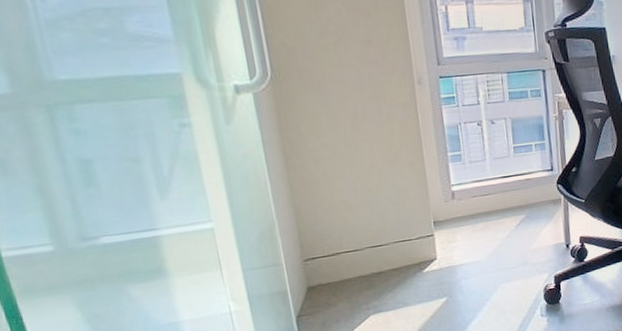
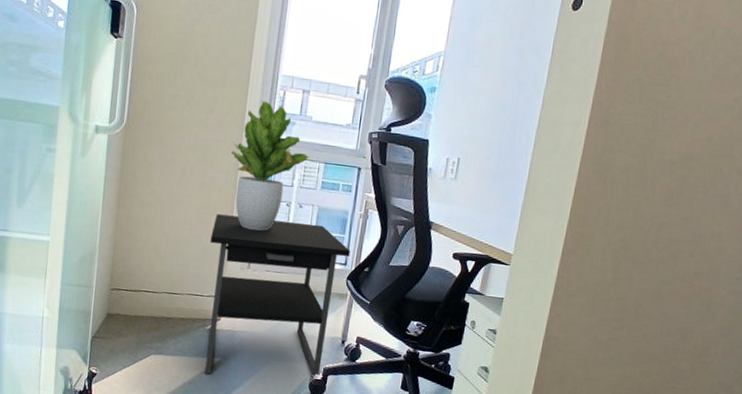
potted plant: none [403,20,489,159] -> present [231,101,309,231]
nightstand: none [403,136,554,318] -> present [205,214,350,377]

